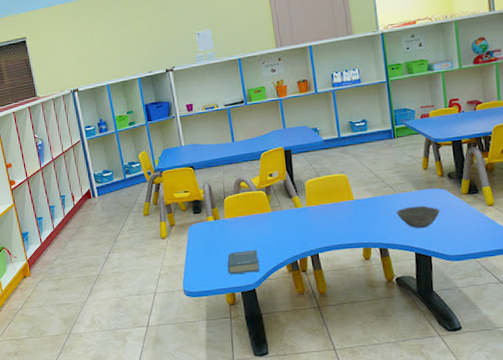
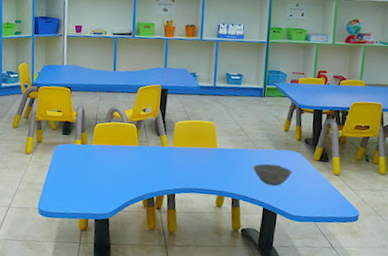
book: present [227,250,259,275] -> none [86,179,118,202]

